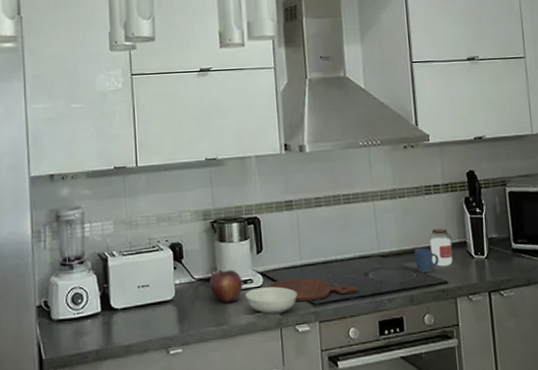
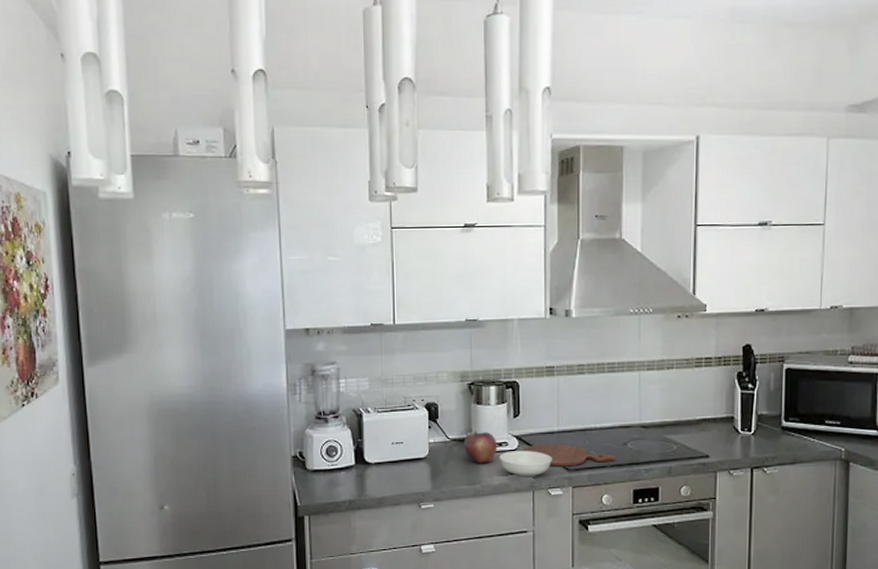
mug: present [414,247,439,273] -> none [677,420,703,446]
jar: present [428,228,453,267] -> none [694,402,719,441]

